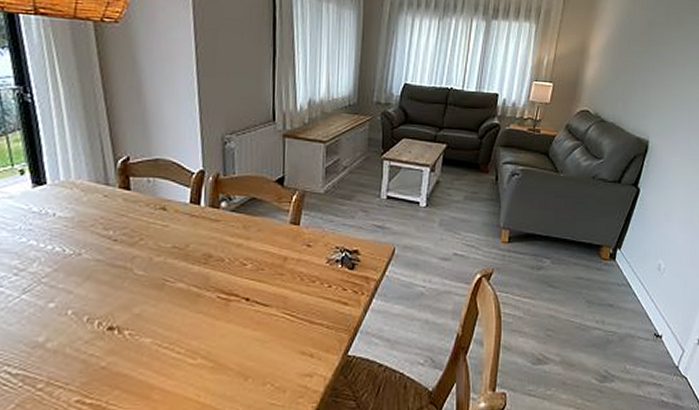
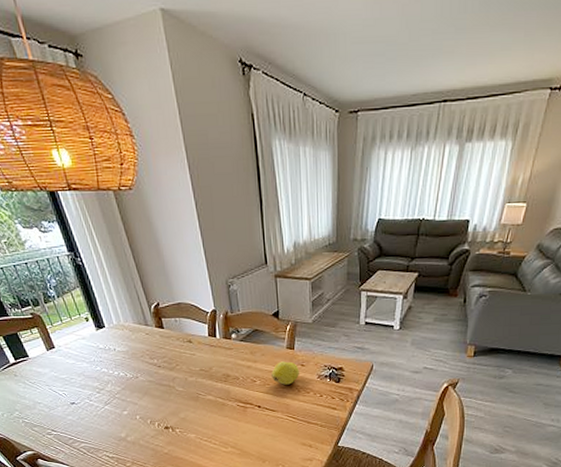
fruit: none [268,240,304,271] -> present [271,361,299,385]

